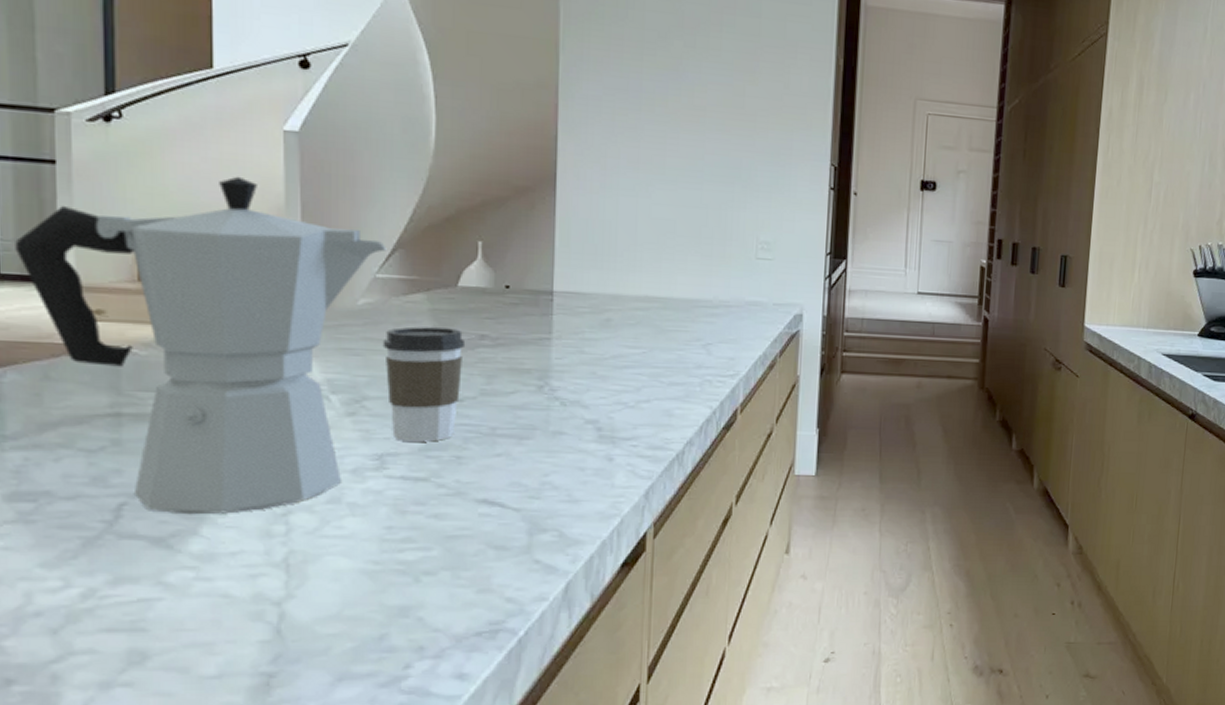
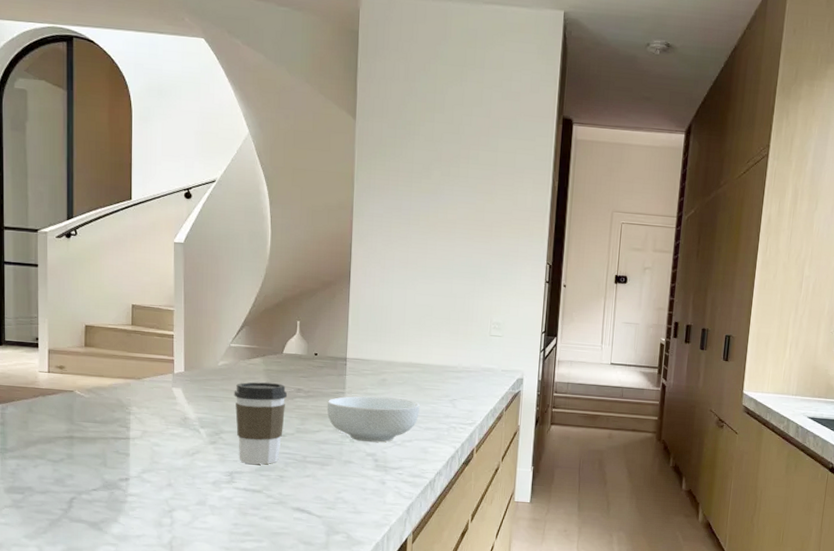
moka pot: present [15,176,387,515] -> none [14,274,238,509]
cereal bowl: none [525,342,660,405] -> present [327,396,420,442]

